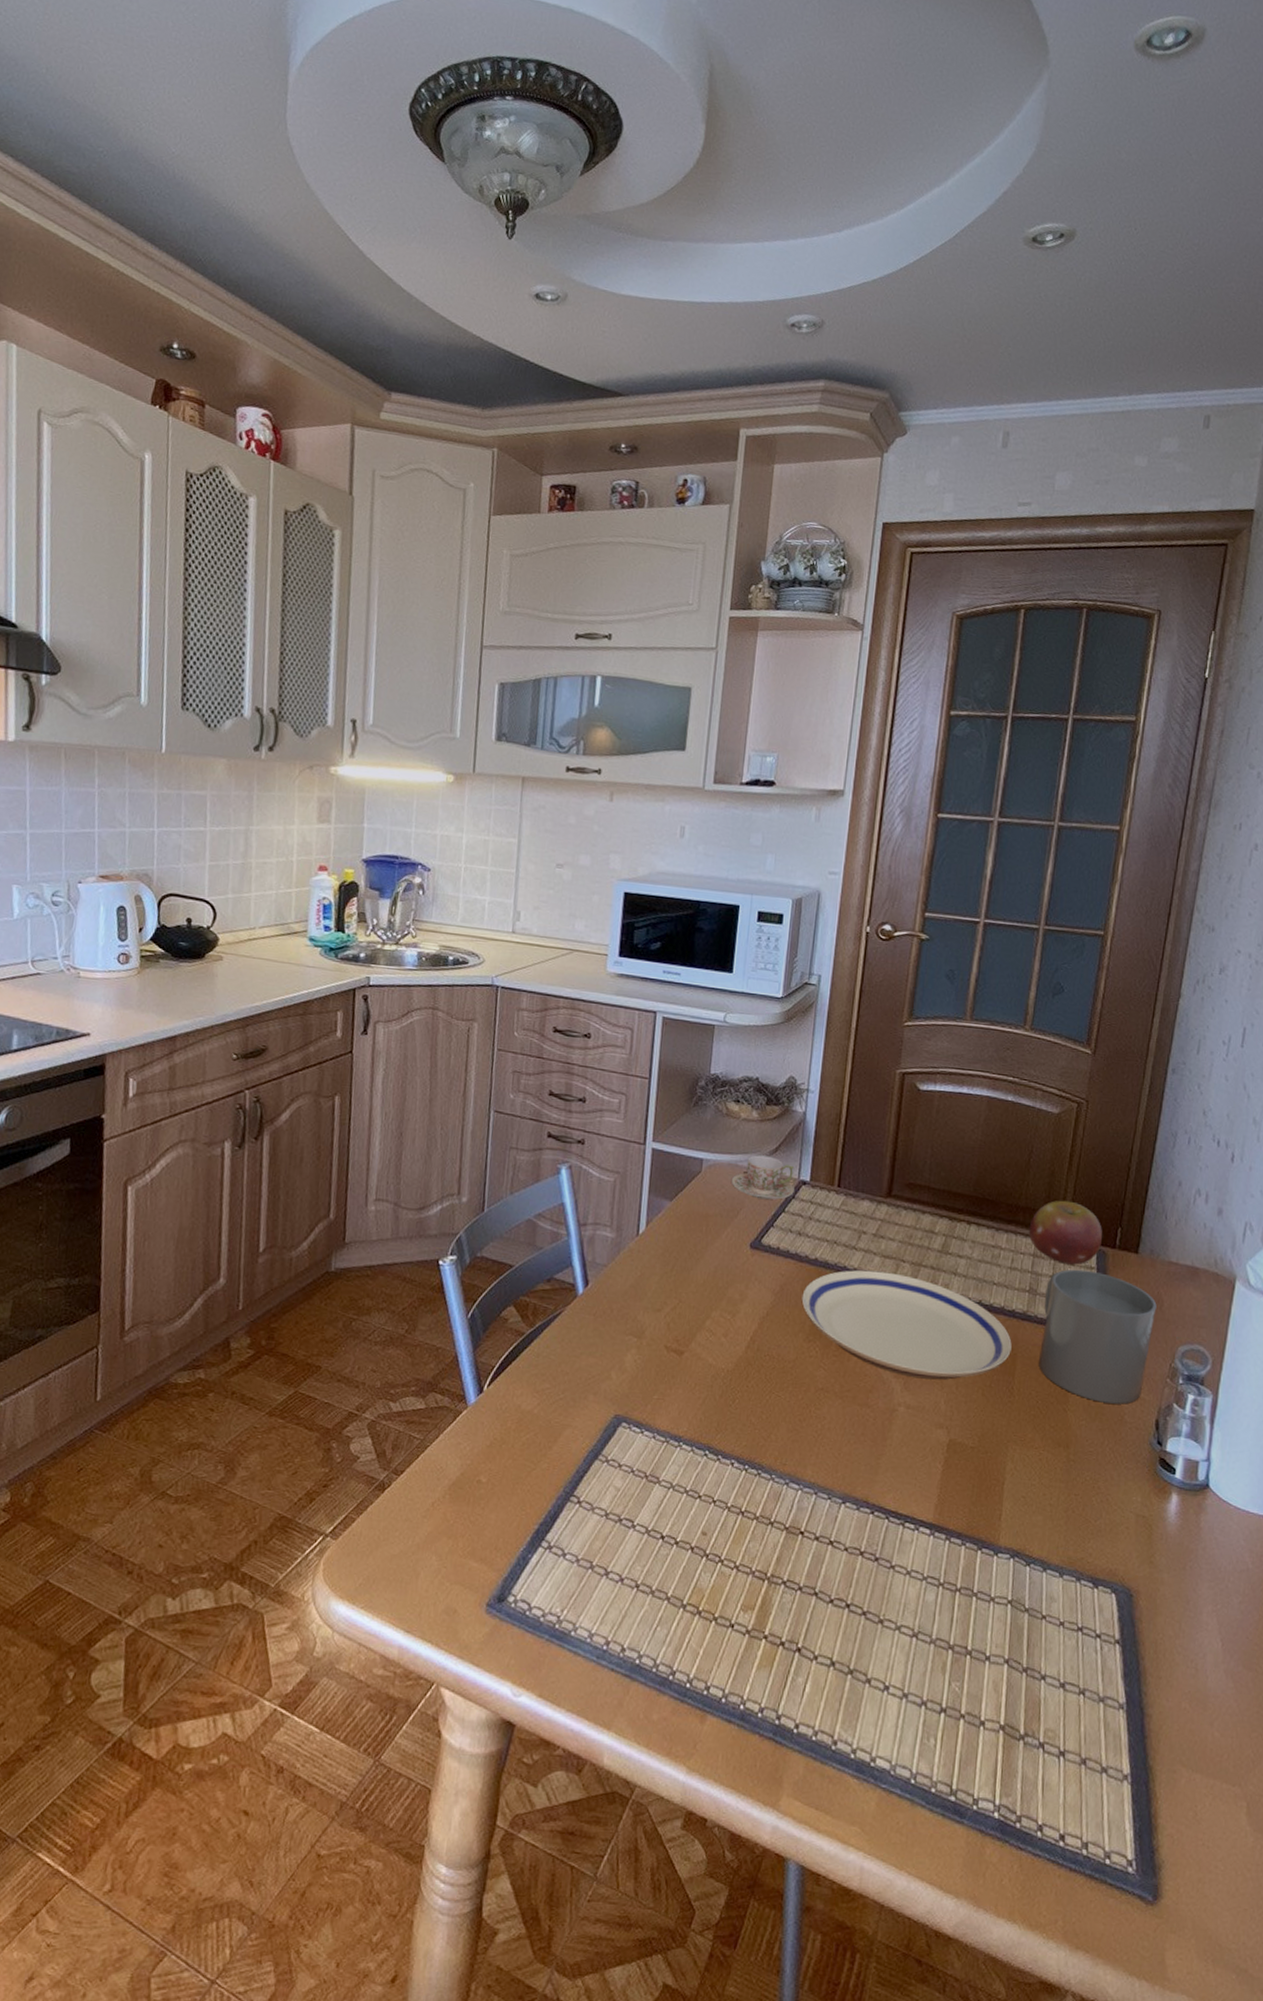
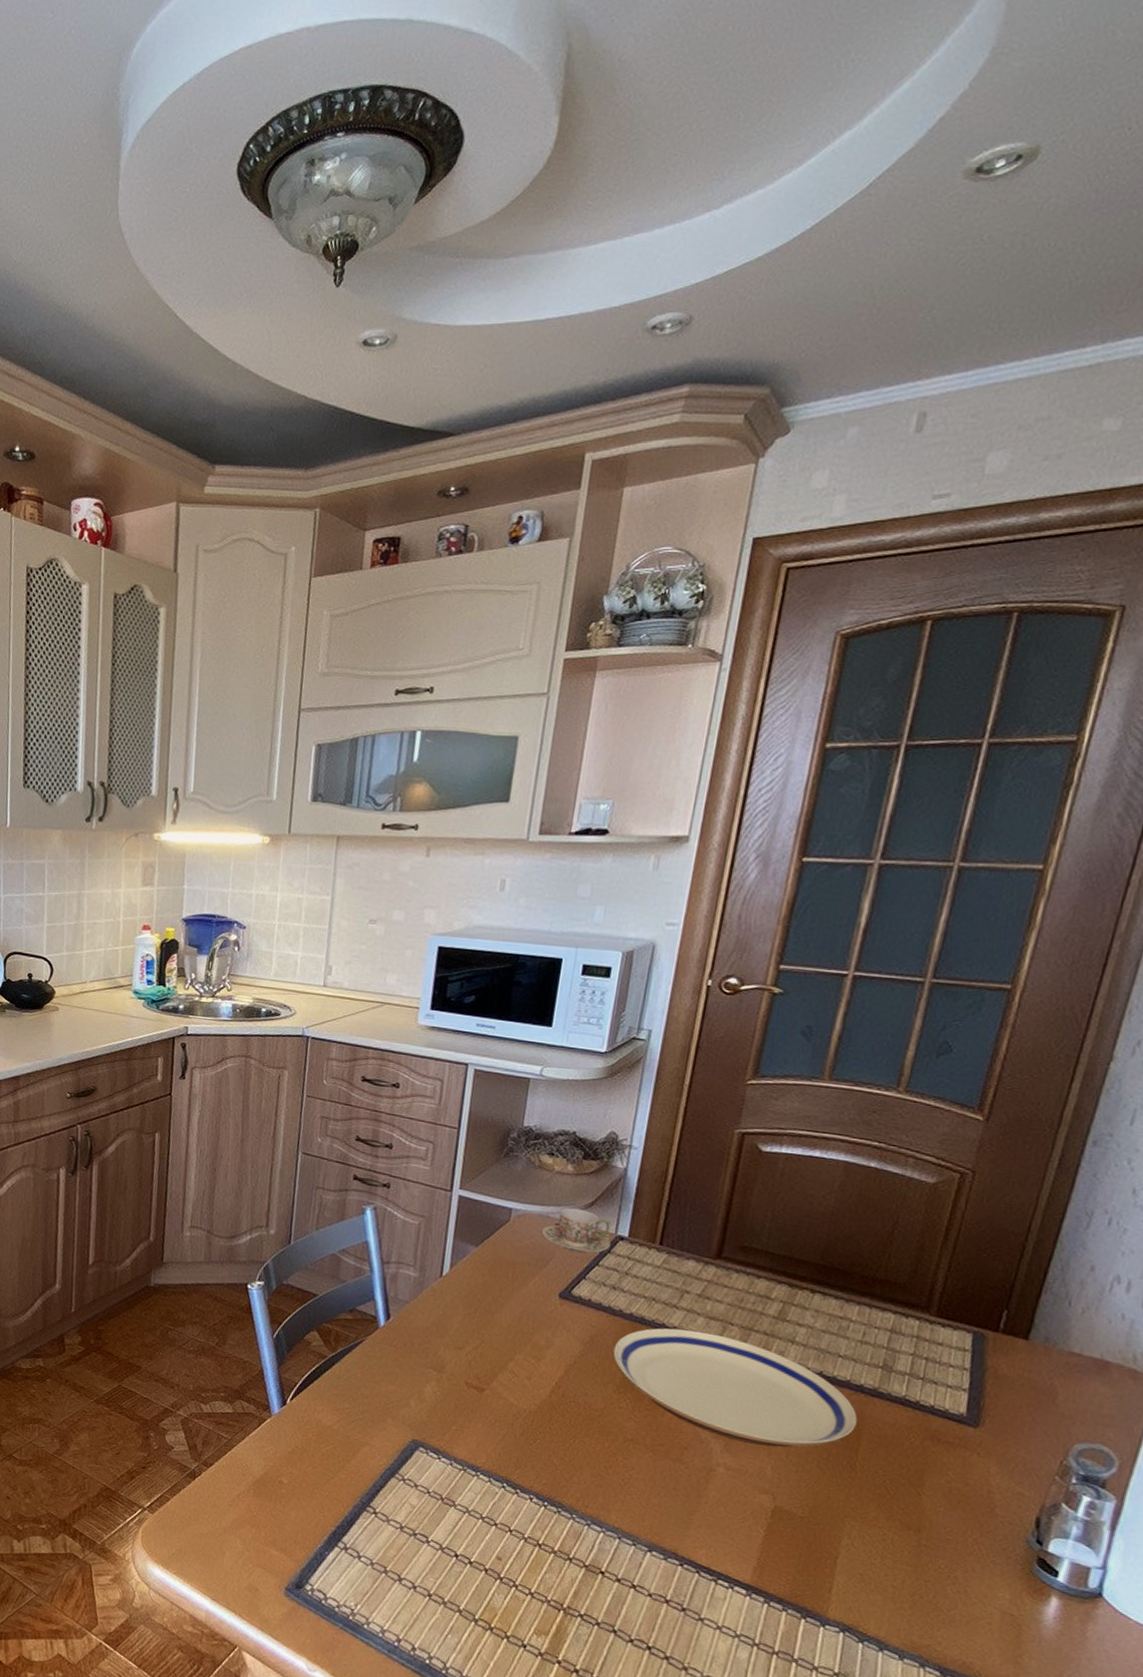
fruit: present [1028,1200,1103,1265] -> none [886,1275,983,1346]
mug: present [1039,1269,1157,1404] -> none [889,1349,1049,1497]

